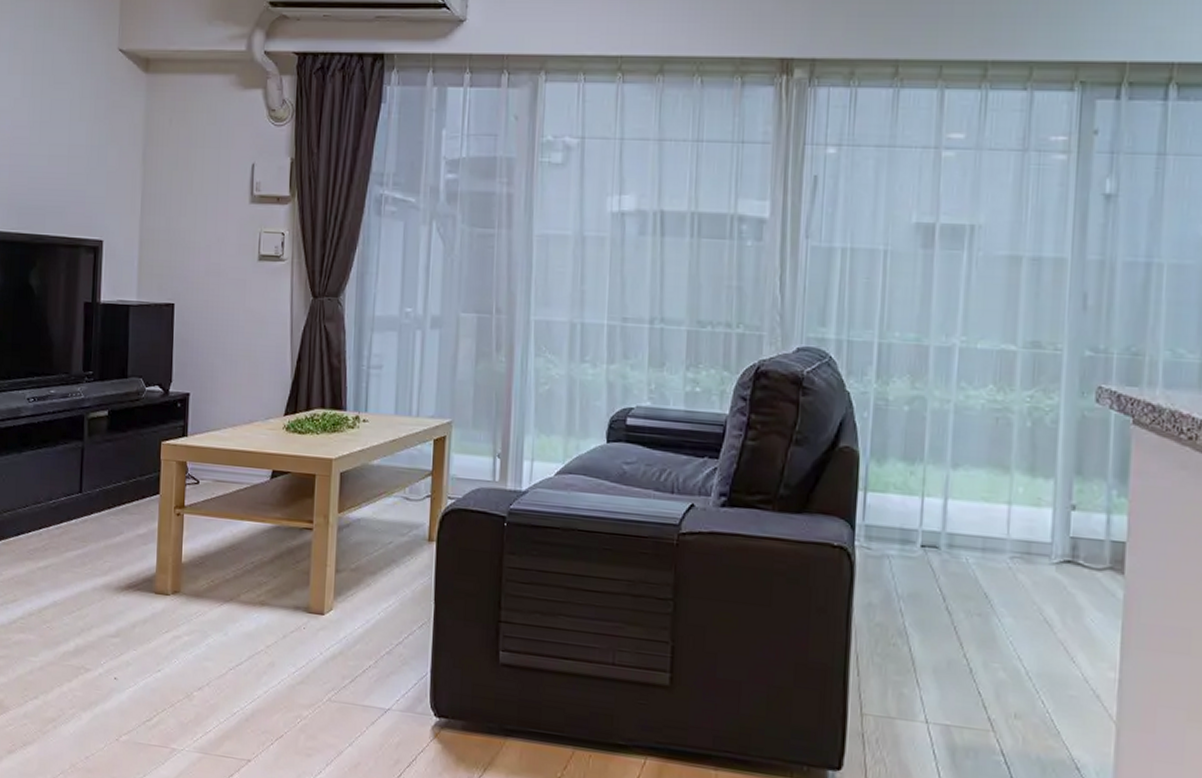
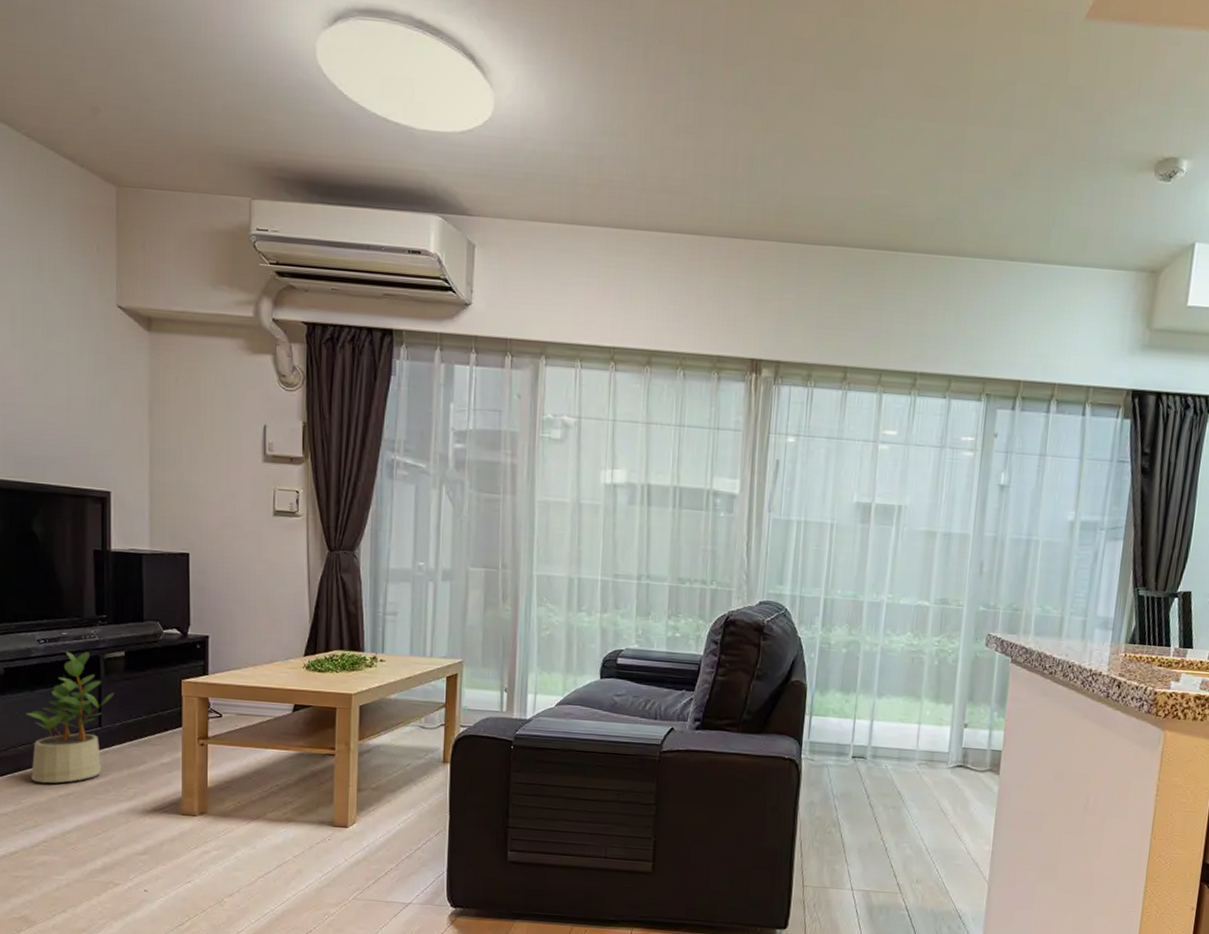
potted plant: none [12,410,96,554] -> present [26,651,115,784]

